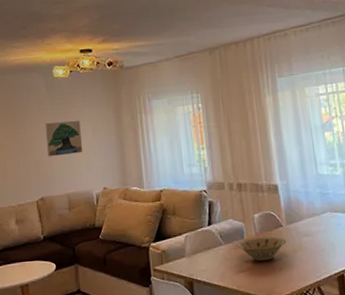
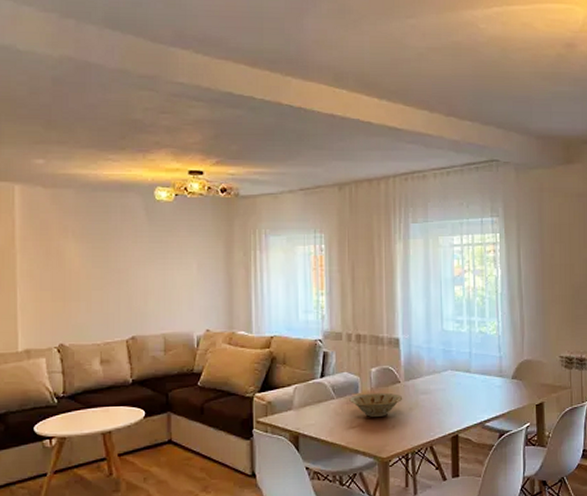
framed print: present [45,120,83,157] -> none [142,251,185,291]

